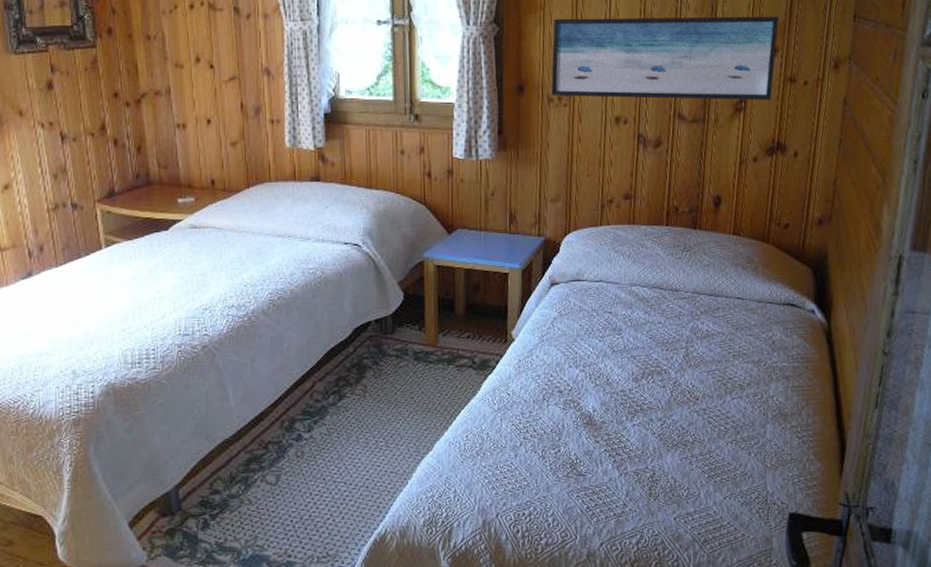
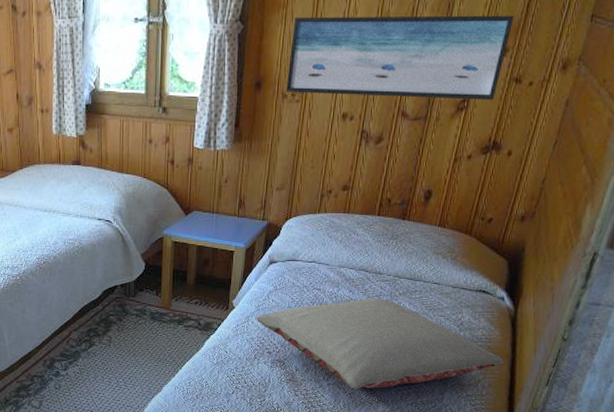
pillow: none [540,320,825,430] -> present [256,299,504,390]

